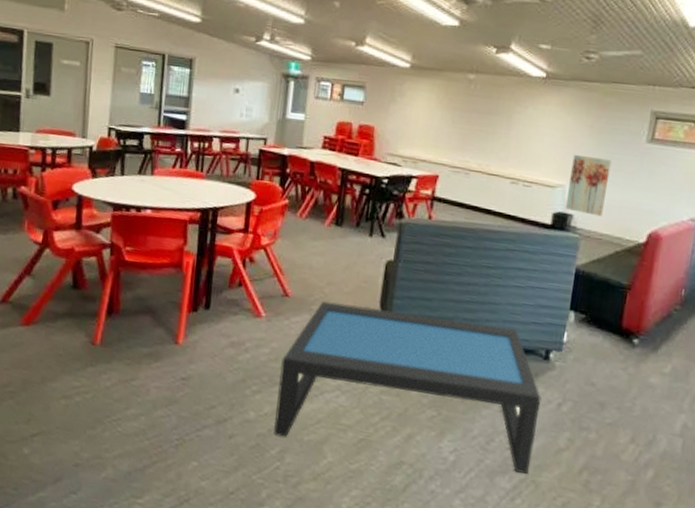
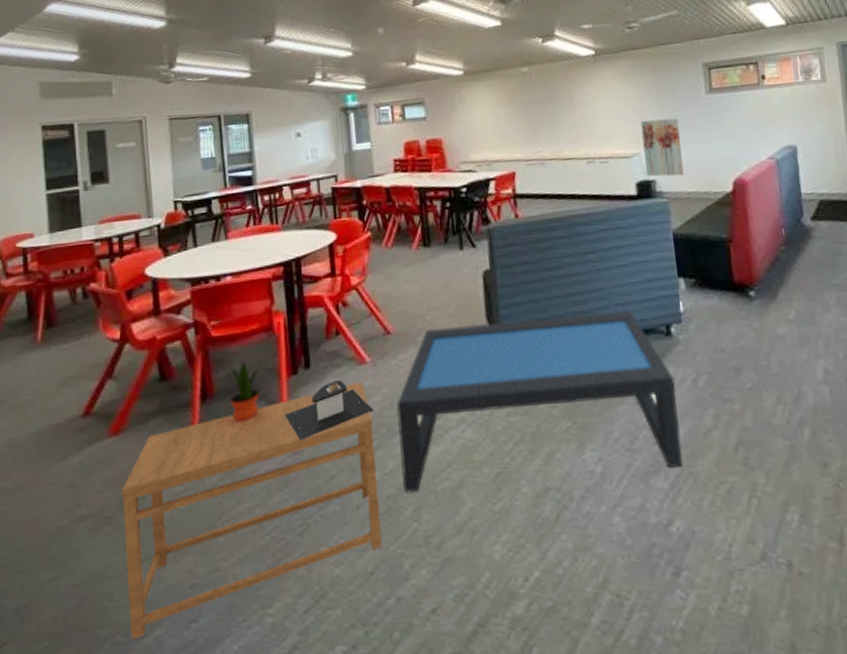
side table: none [19,331,258,495] -> present [121,381,383,640]
potted plant: none [132,287,166,342] -> present [229,361,262,423]
architectural model: none [179,325,261,370] -> present [284,379,375,441]

